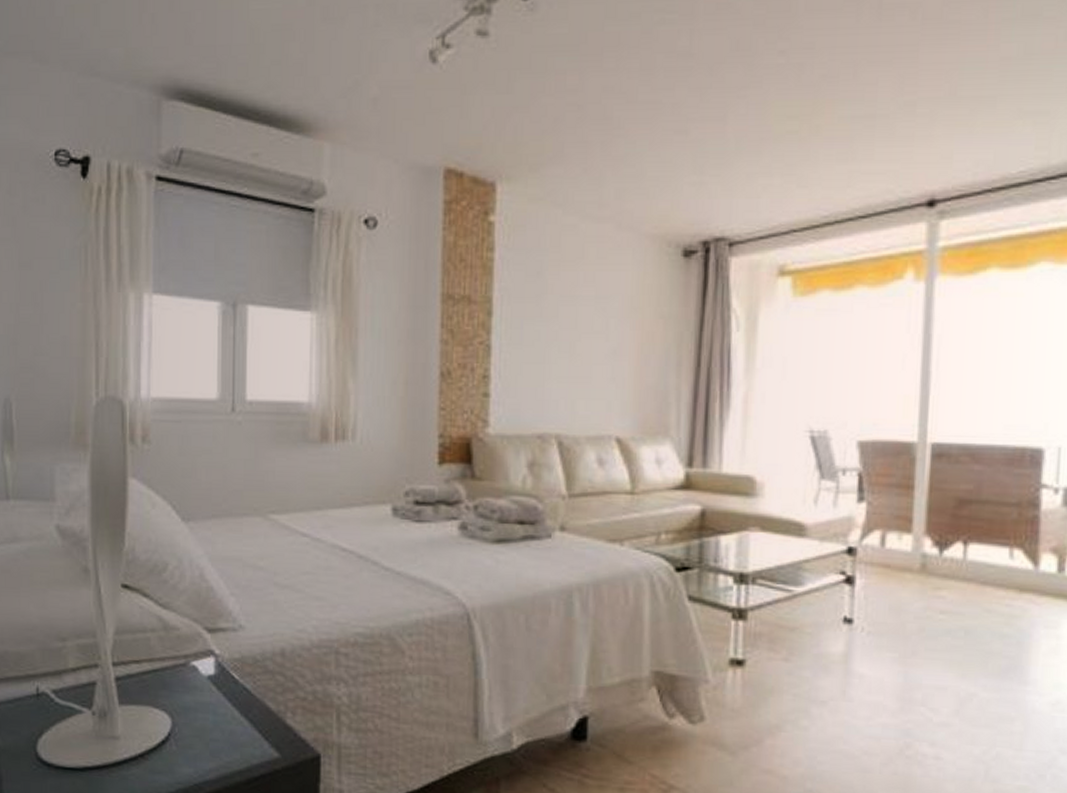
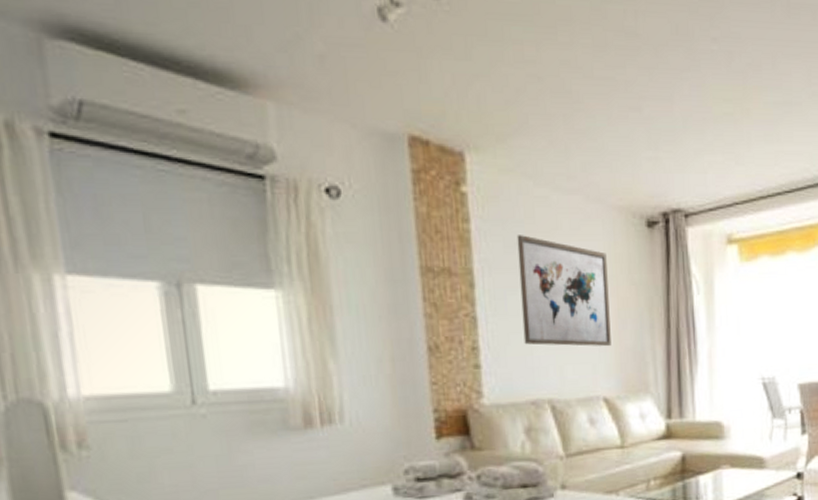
wall art: none [536,264,634,383] -> present [517,235,611,347]

